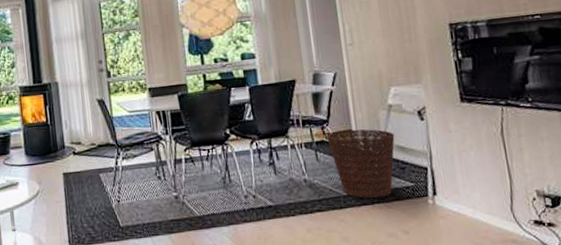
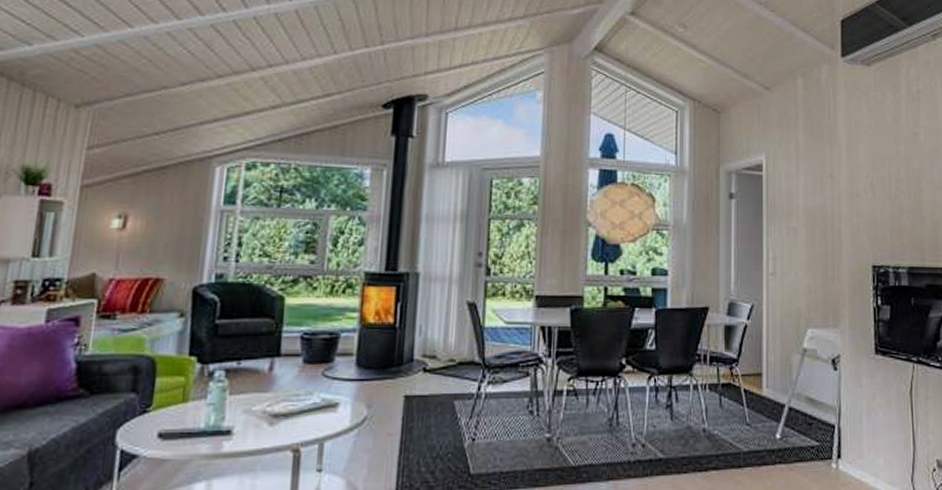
basket: present [326,129,395,199] -> none [734,373,806,458]

